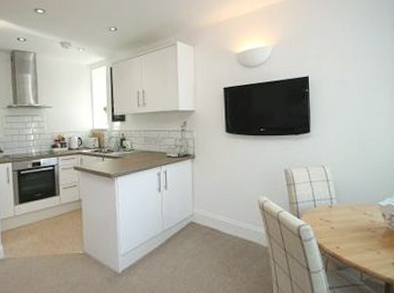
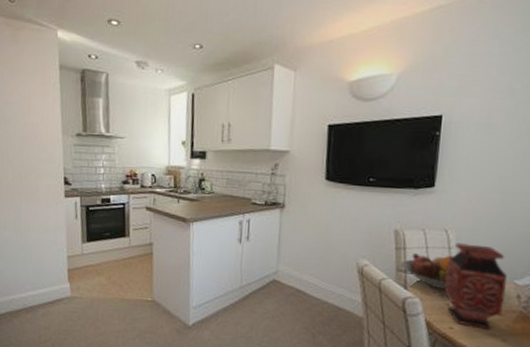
fruit bowl: none [292,186,331,216] -> present [400,253,452,290]
vase: none [327,176,374,246] -> present [444,243,507,330]

